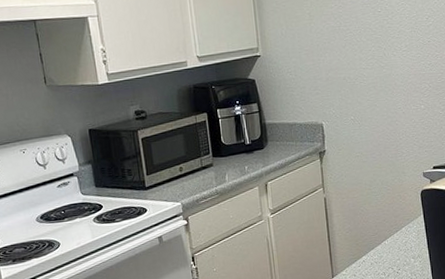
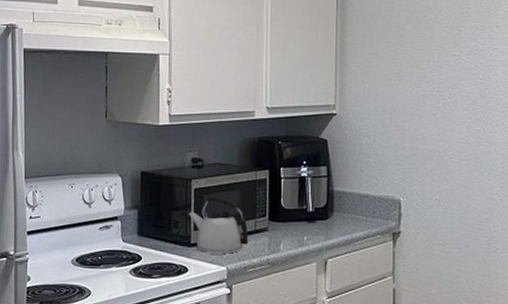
kettle: none [139,142,197,195] -> present [188,196,249,256]

